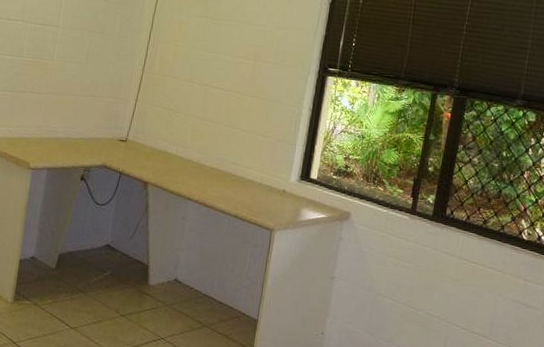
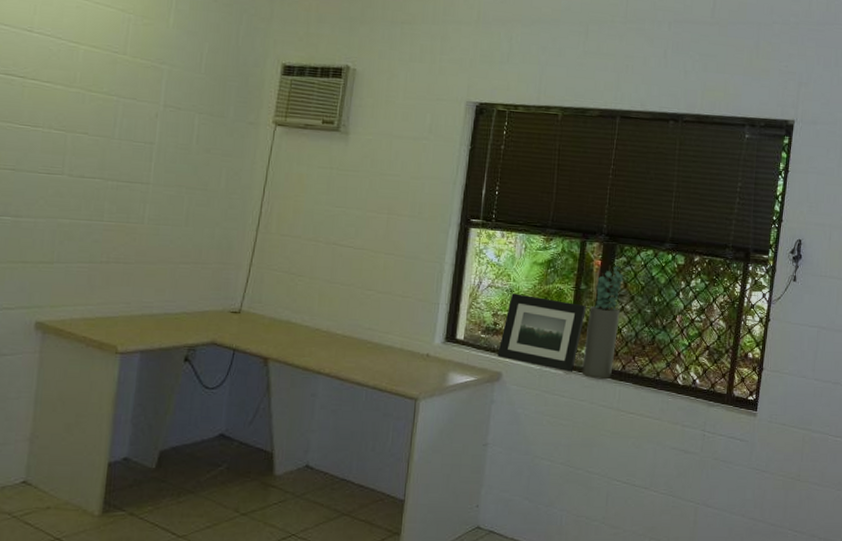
picture frame: none [347,139,434,218] -> present [497,293,586,372]
vase: none [427,114,473,228] -> present [582,261,624,380]

